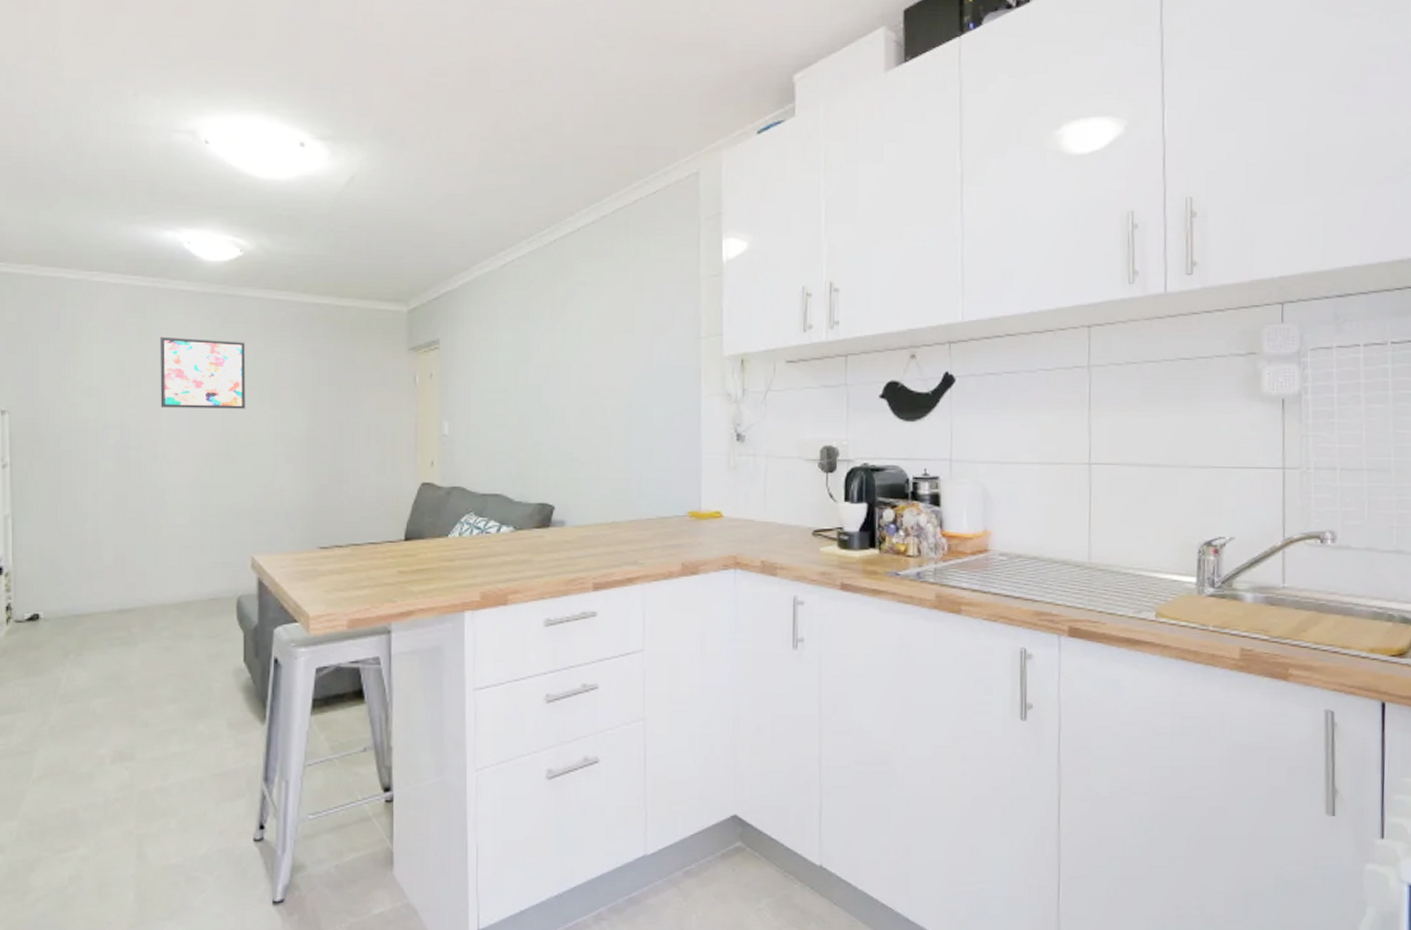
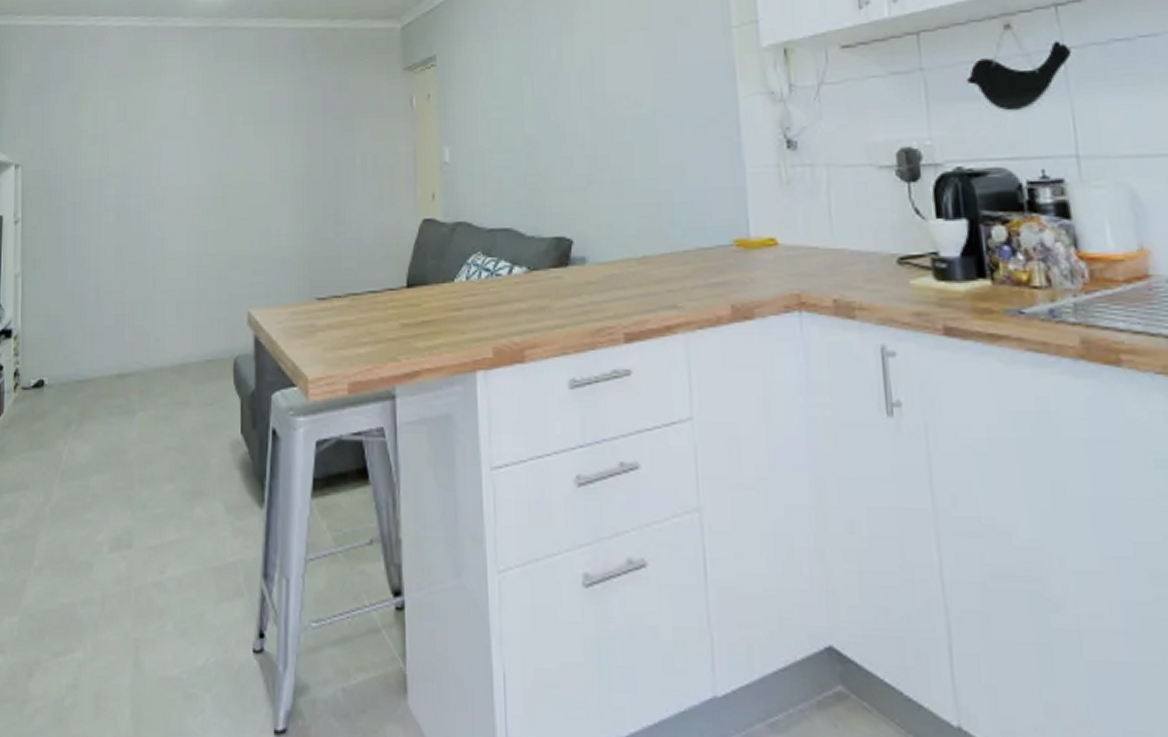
wall art: present [160,336,246,409] -> none [159,75,241,151]

